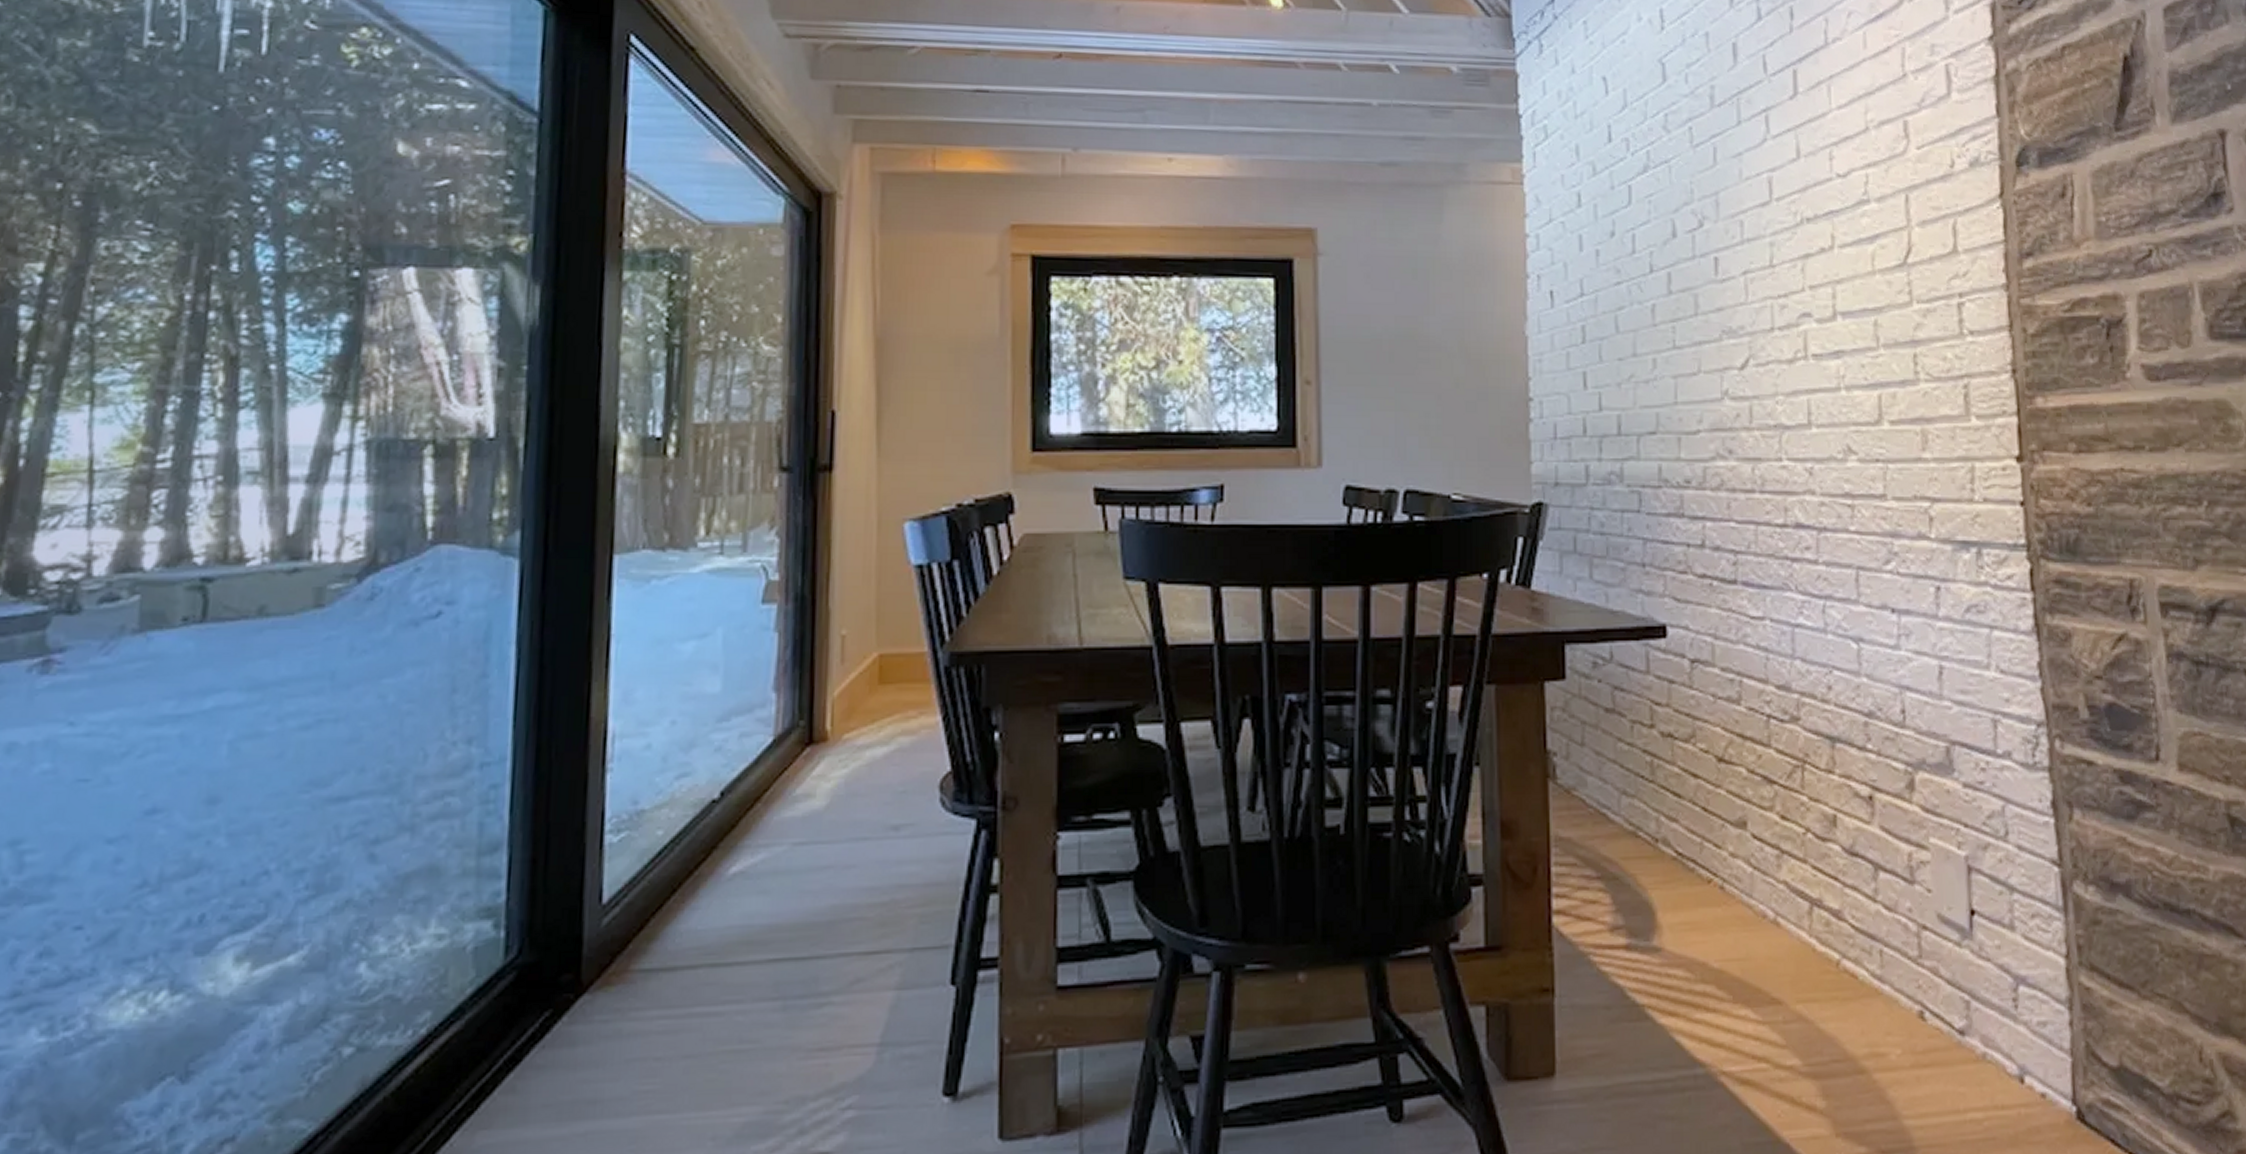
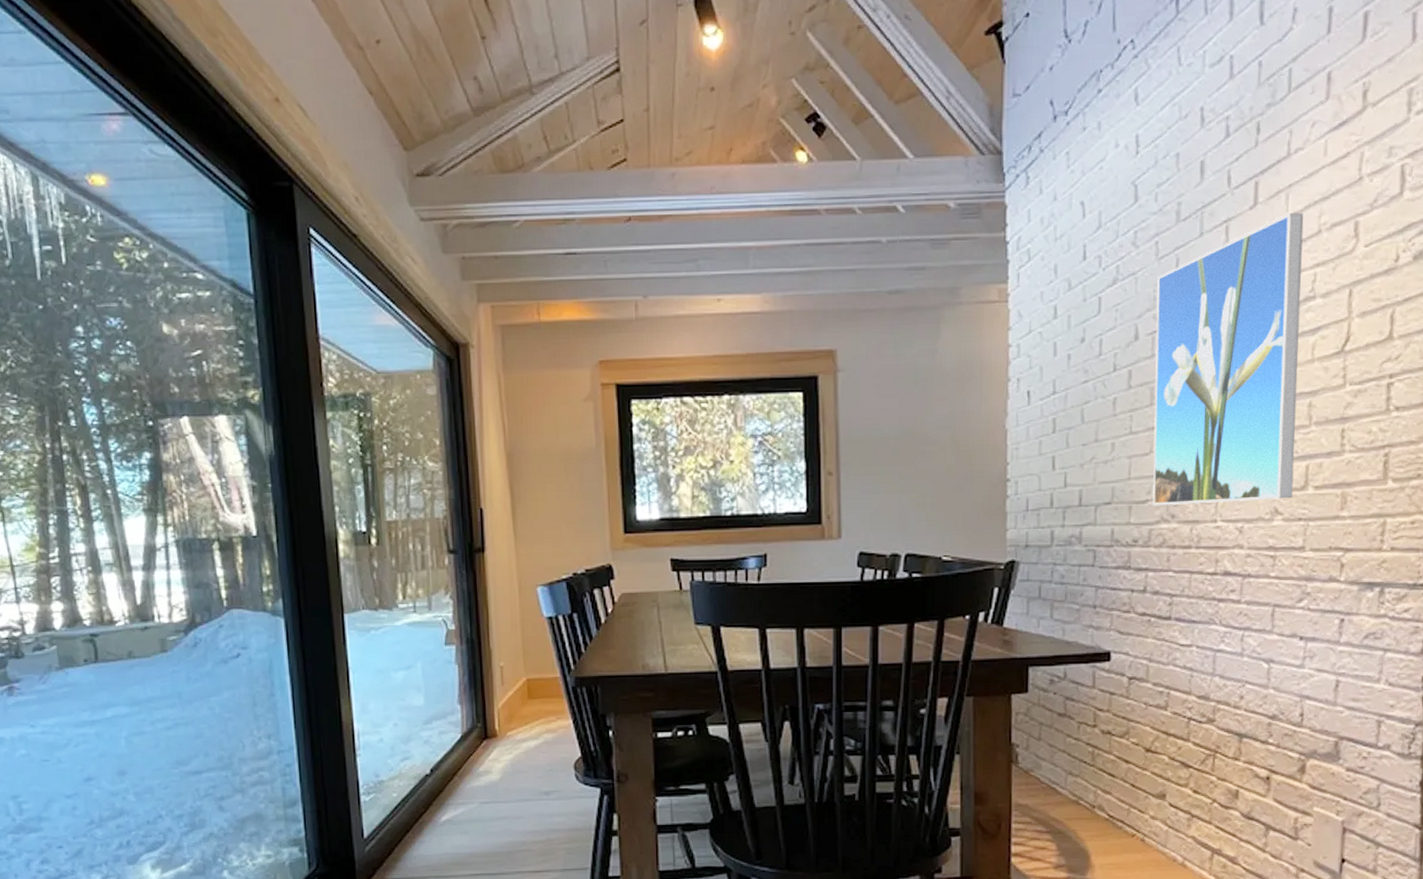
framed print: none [1694,106,1866,438] -> present [1152,212,1304,505]

